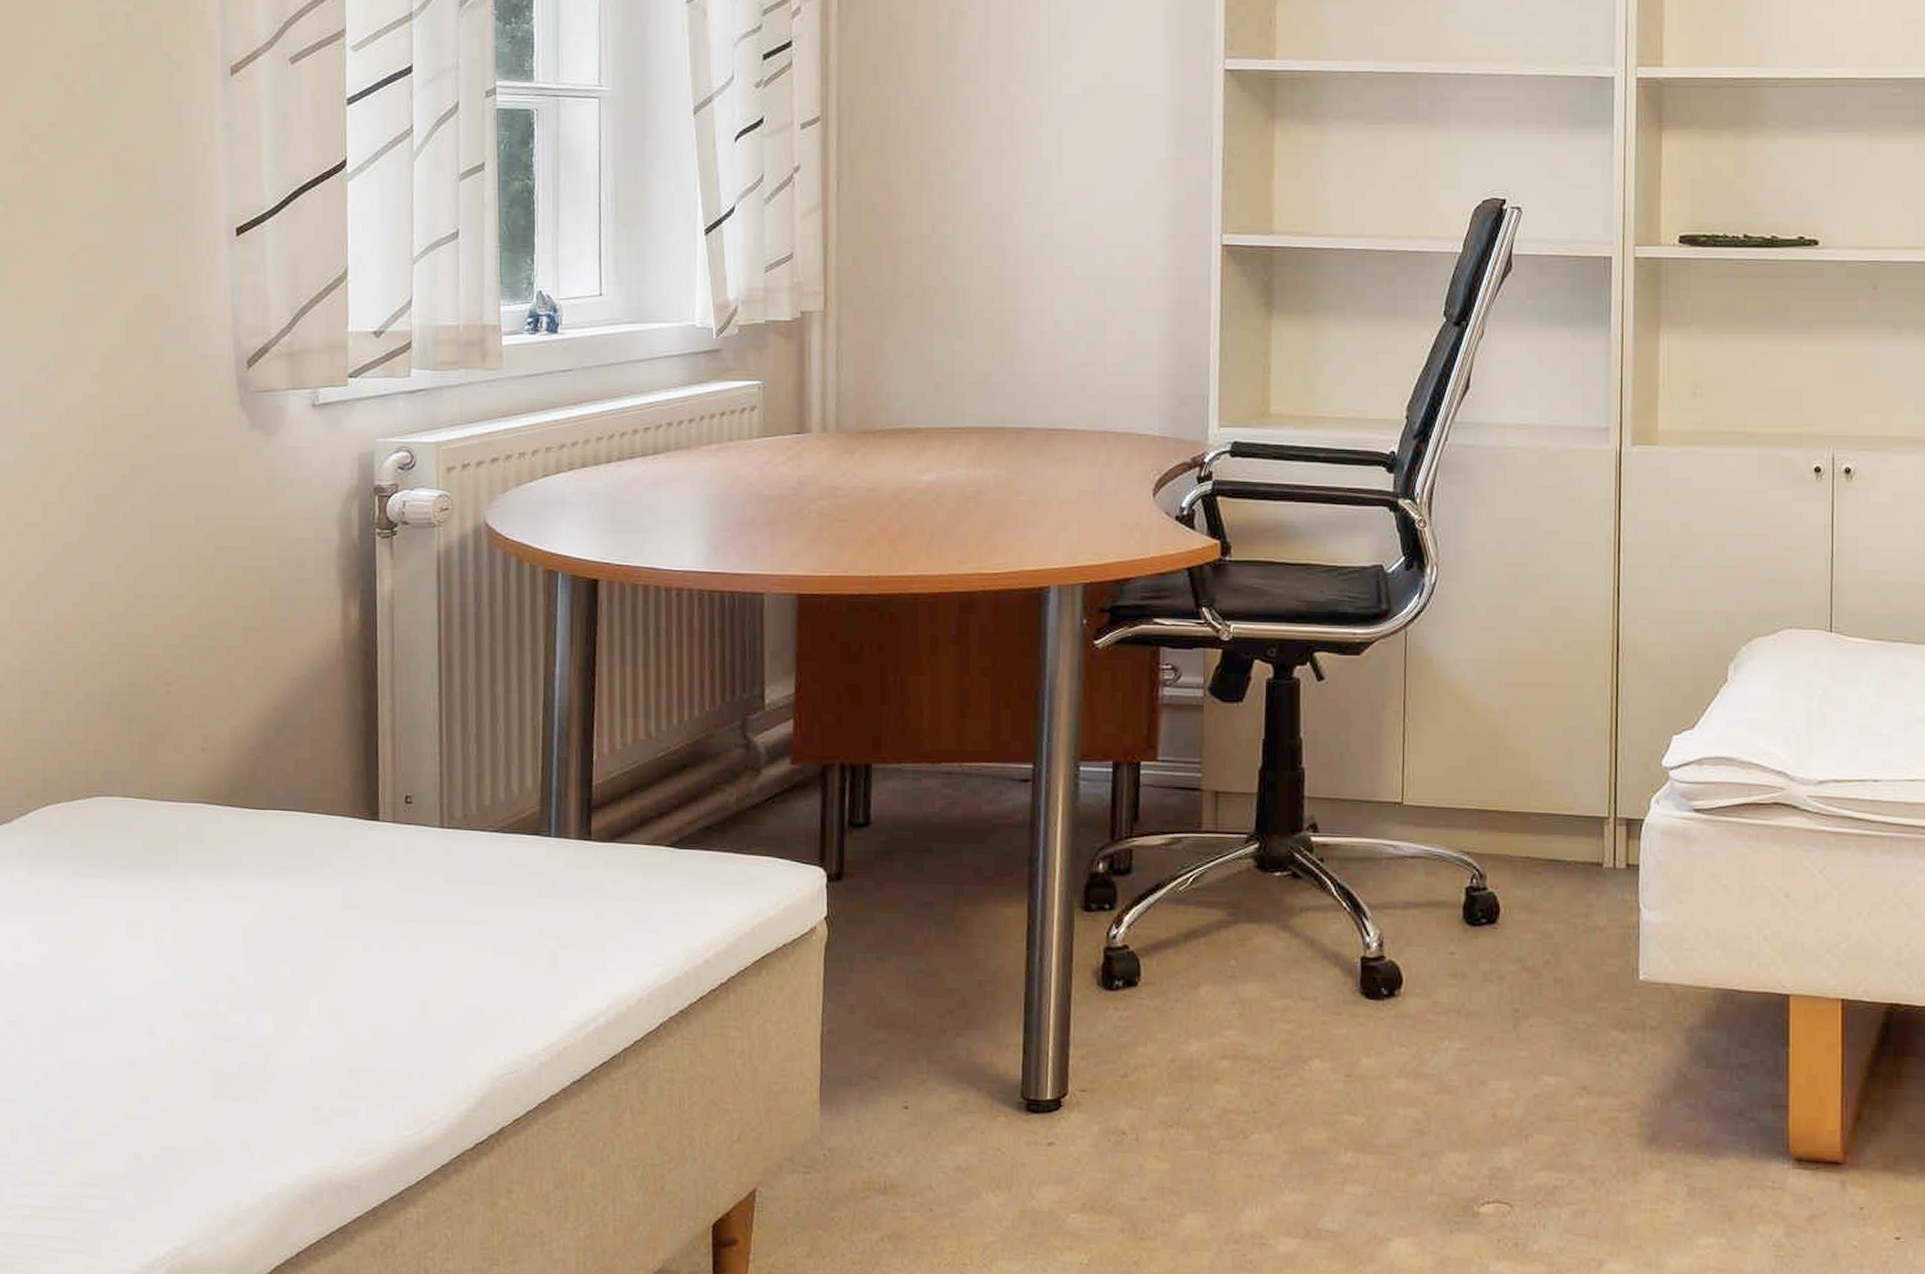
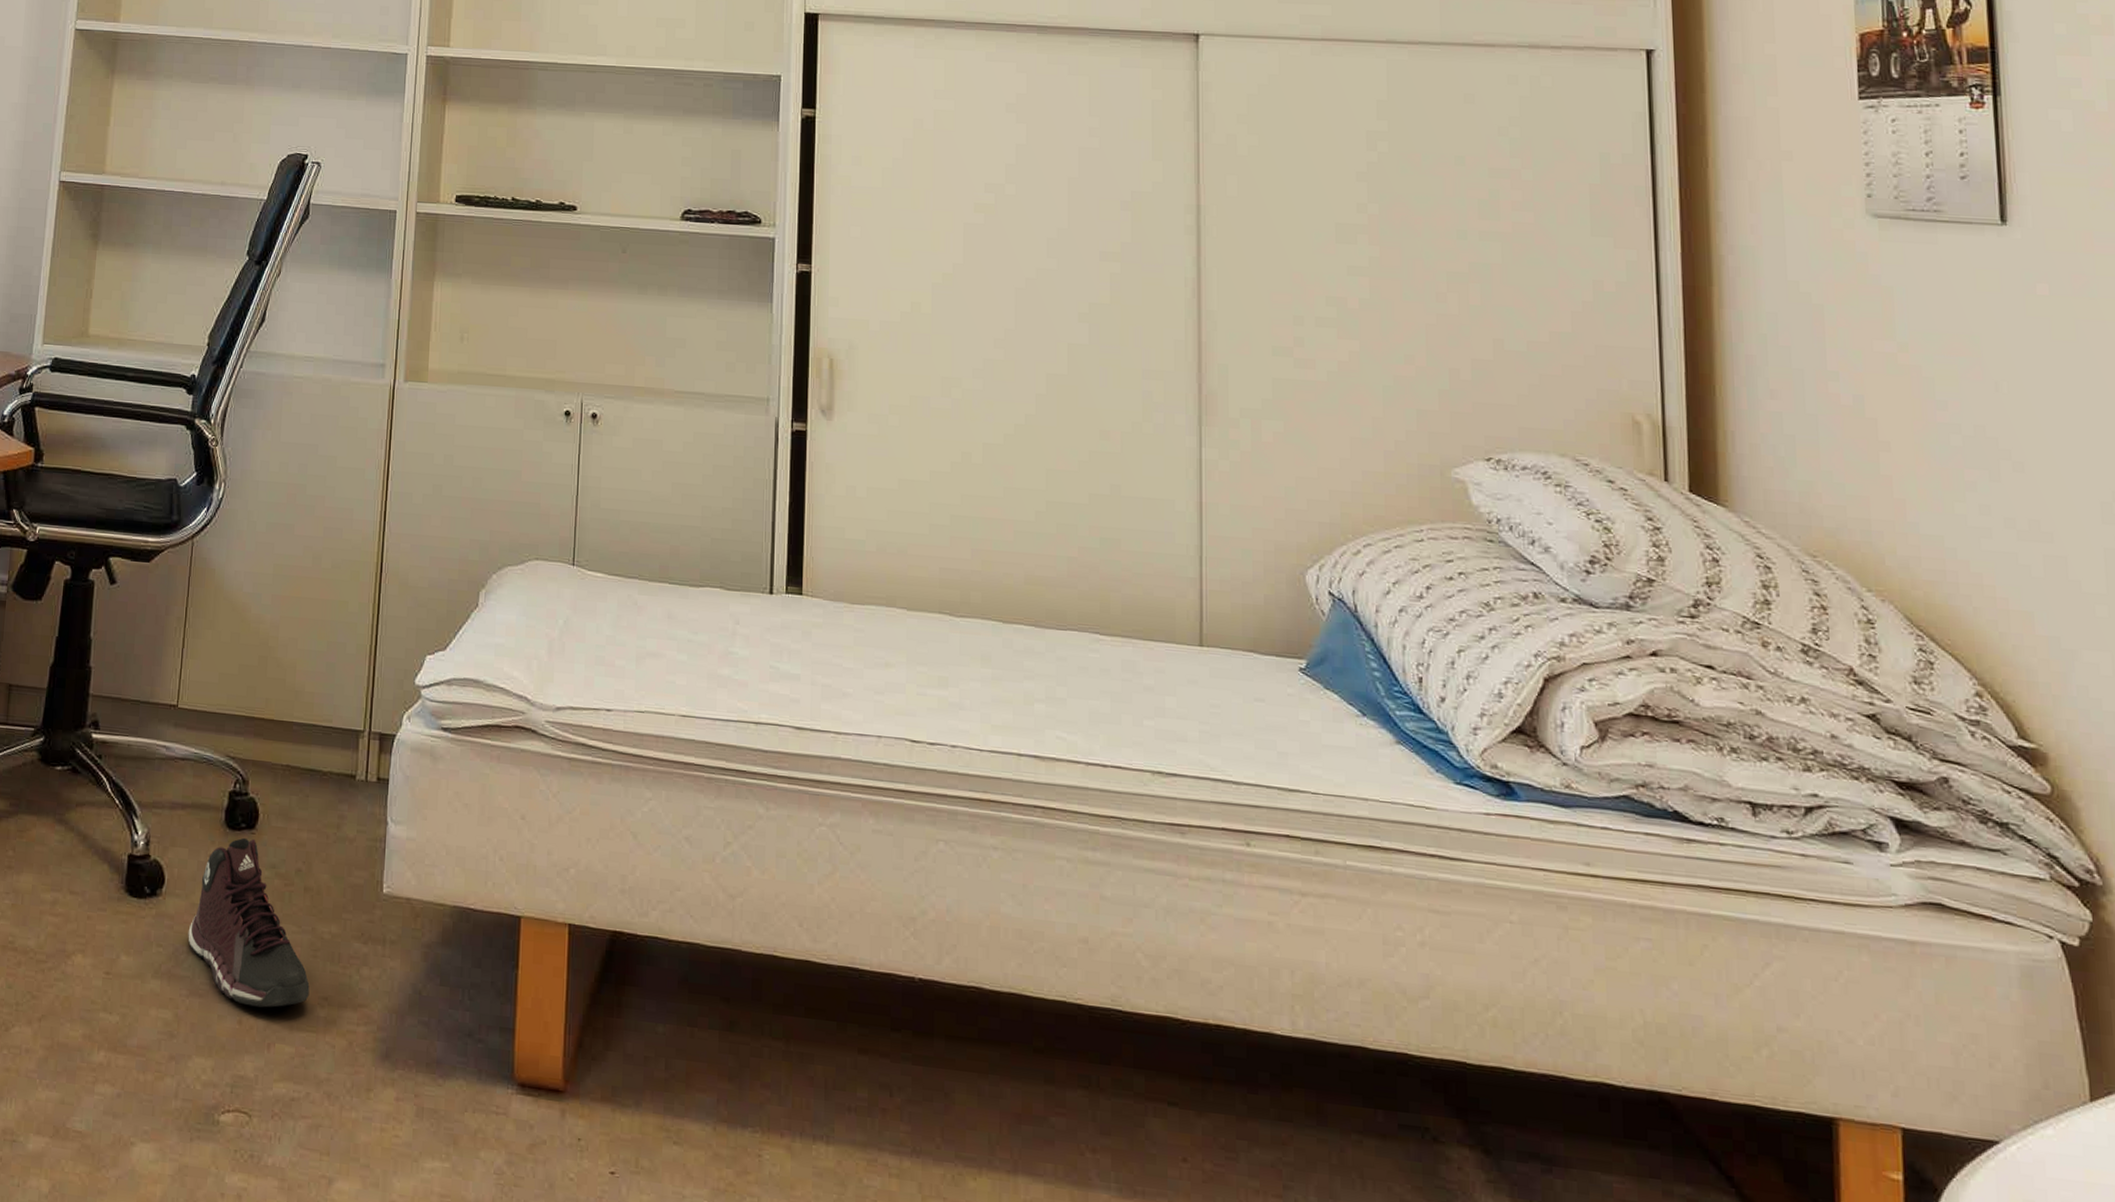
sneaker: none [1432,933,1567,1100] -> present [188,837,310,1008]

